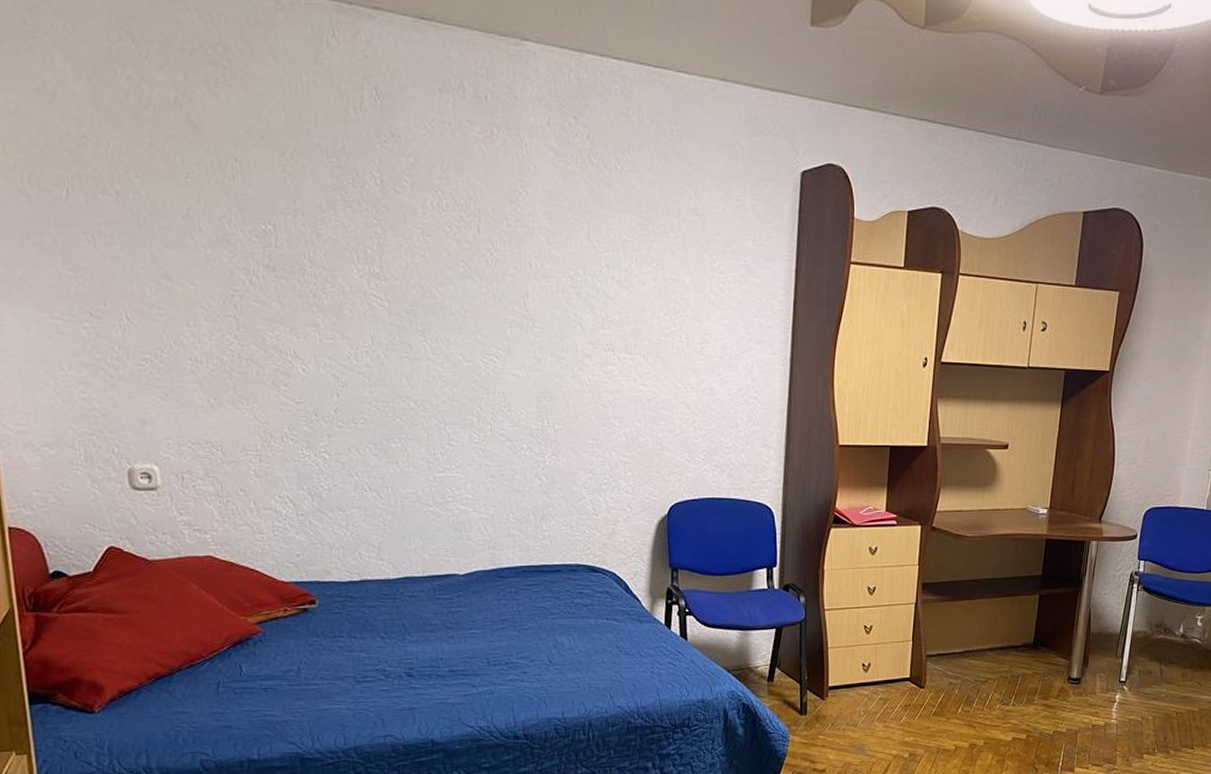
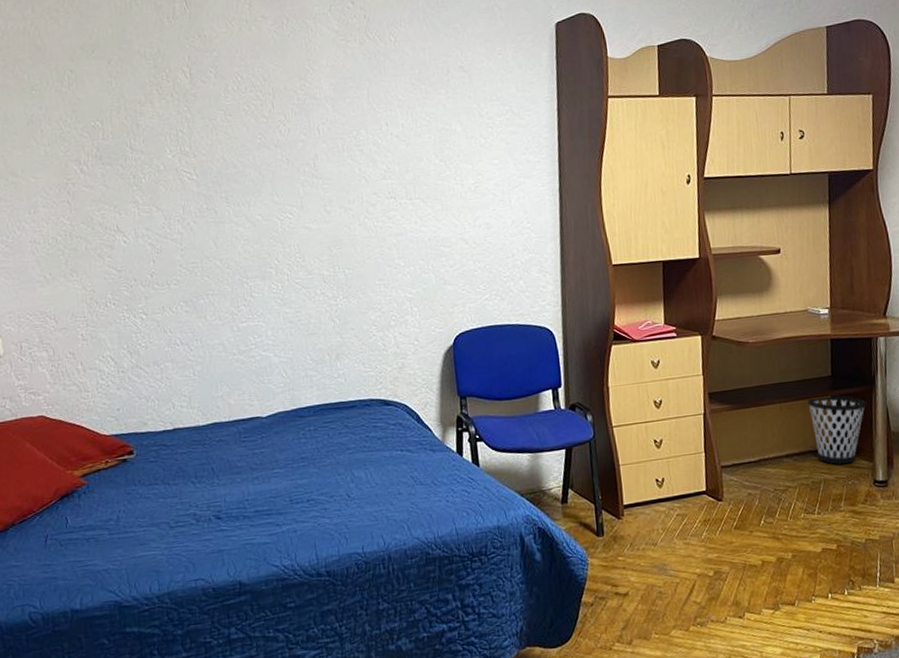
wastebasket: none [1016,593,1071,661] -> present [807,394,866,465]

